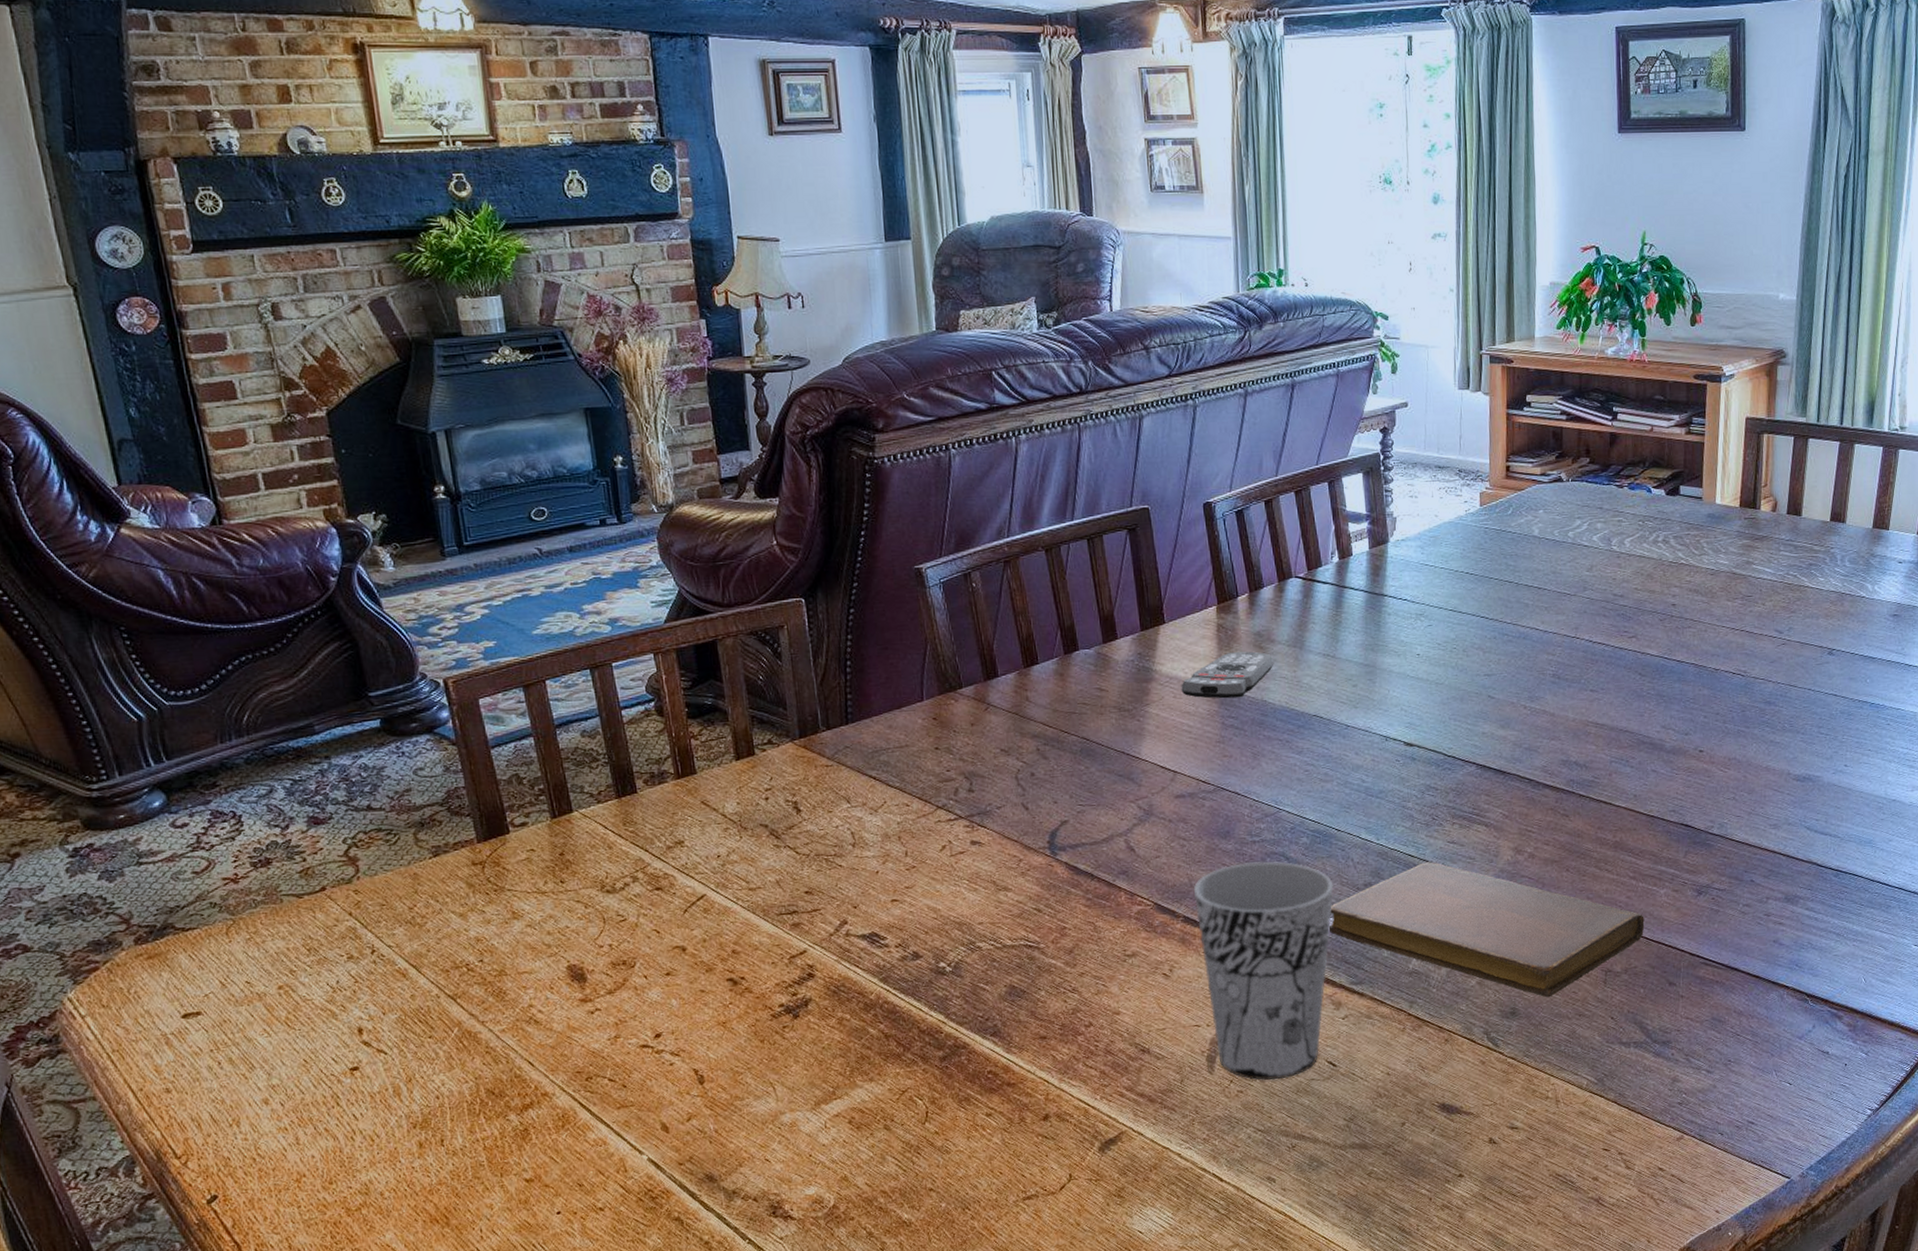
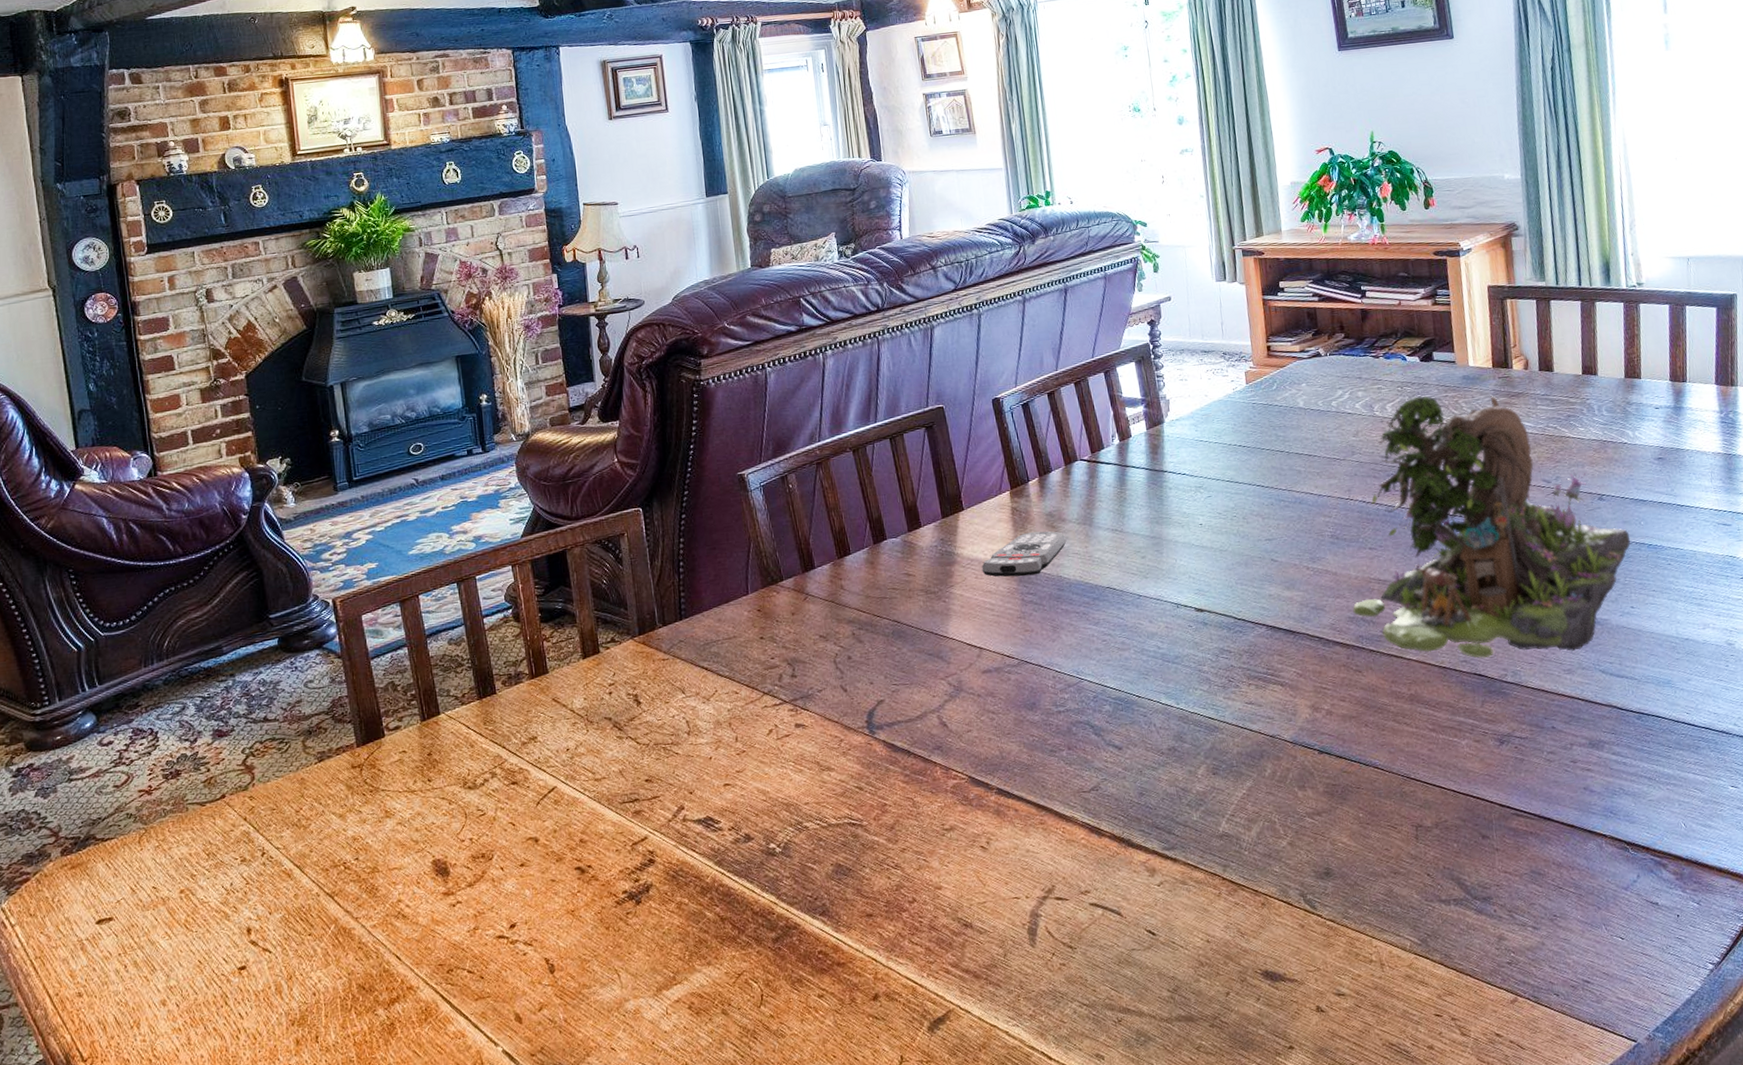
cup: present [1193,861,1334,1080] -> none [1005,730,1139,952]
notebook: present [1328,862,1645,998] -> none [1136,723,1450,856]
plant: none [1567,532,1854,810] -> present [1353,395,1632,659]

